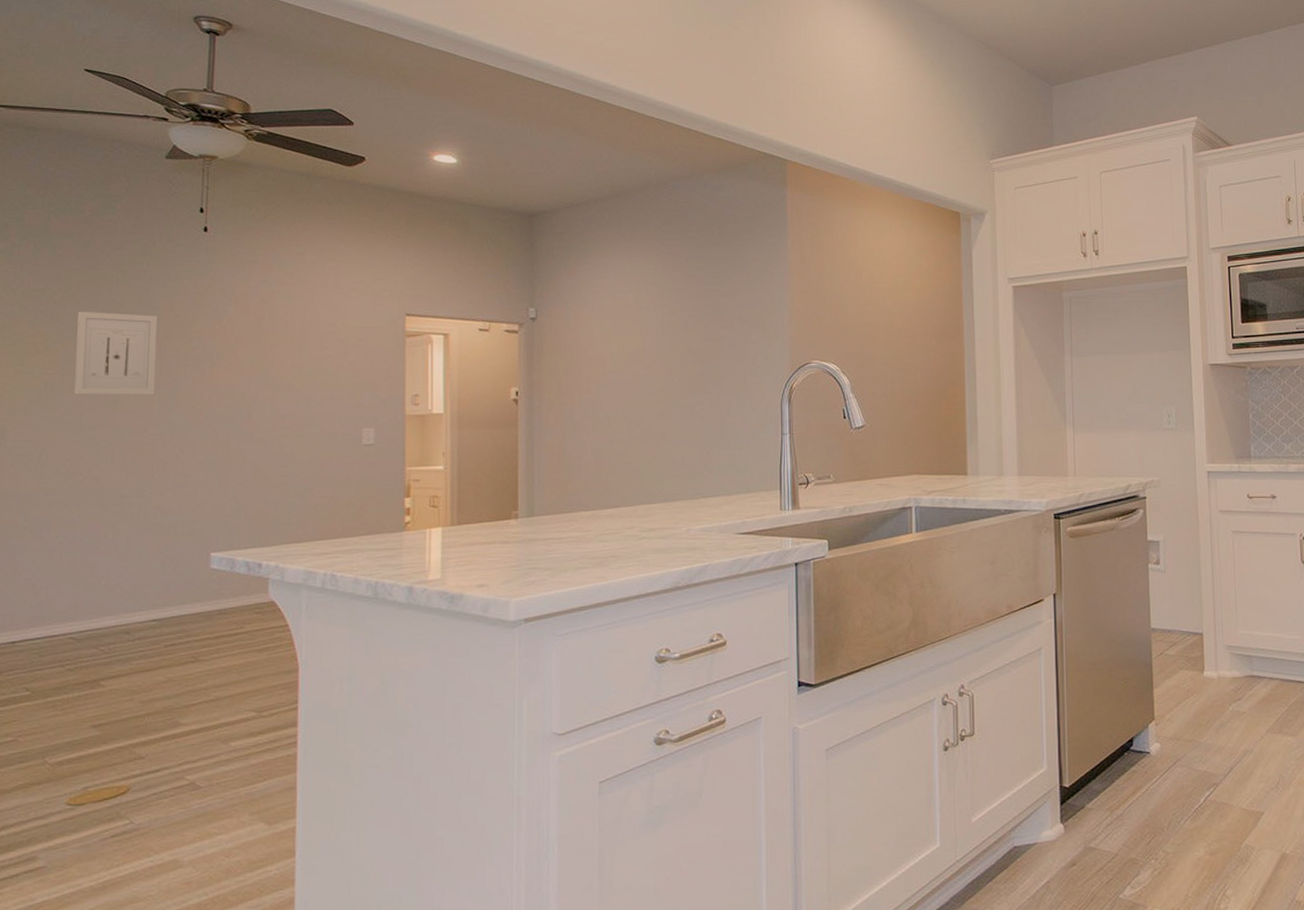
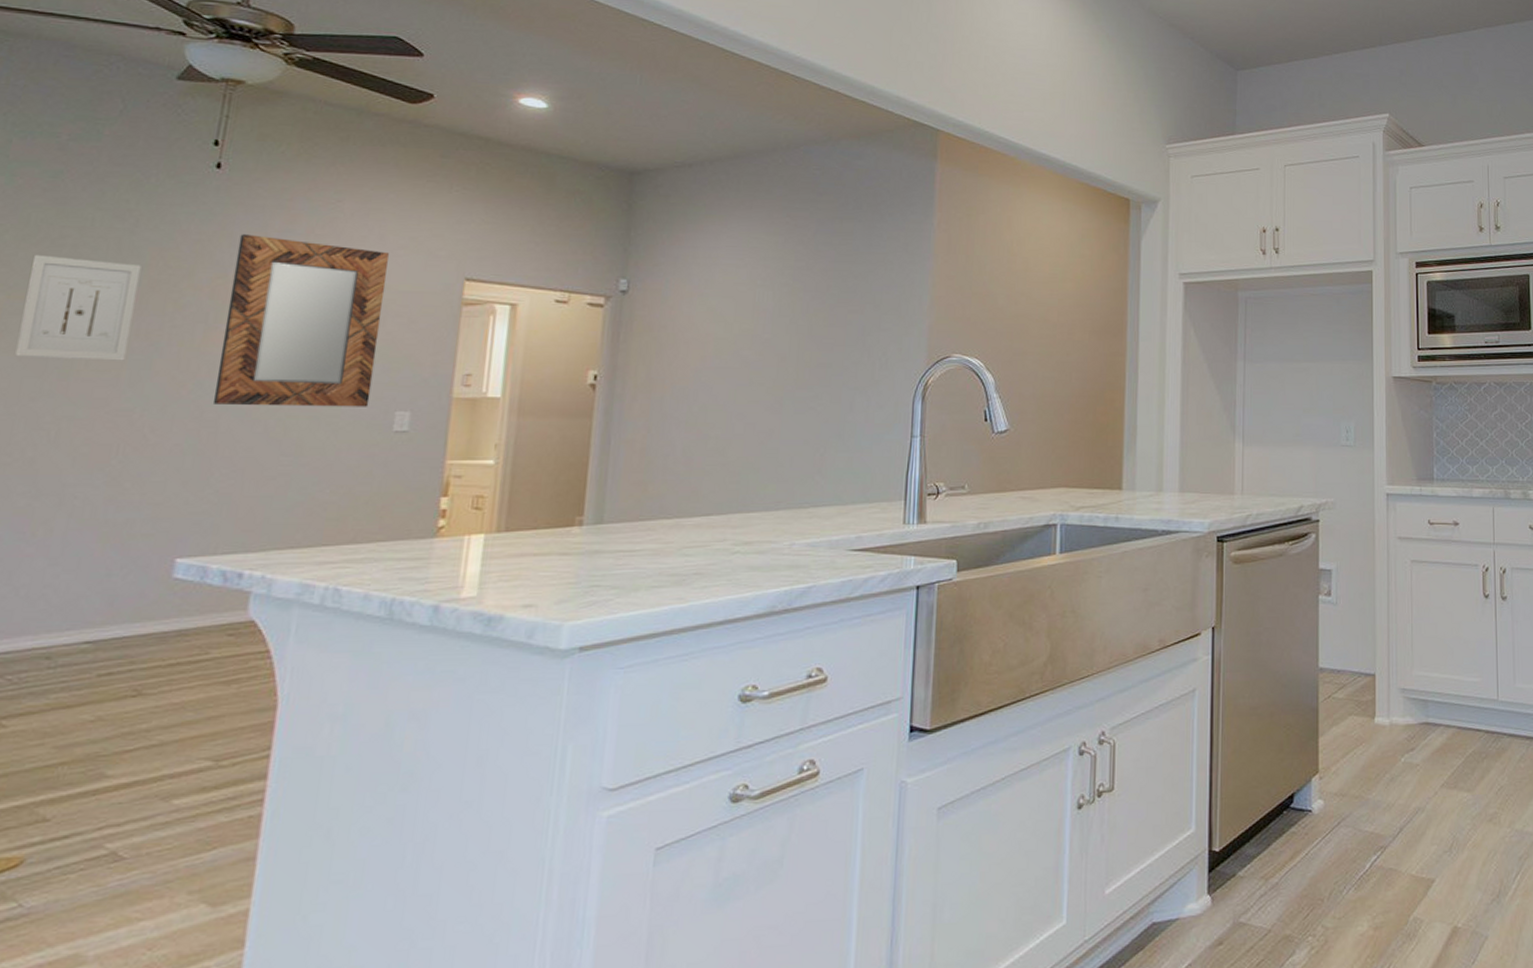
home mirror: none [223,286,344,428] -> present [212,234,389,407]

